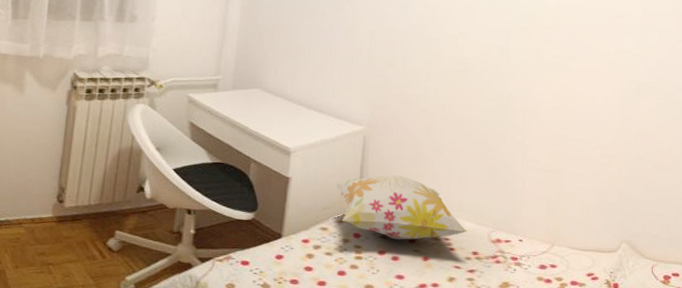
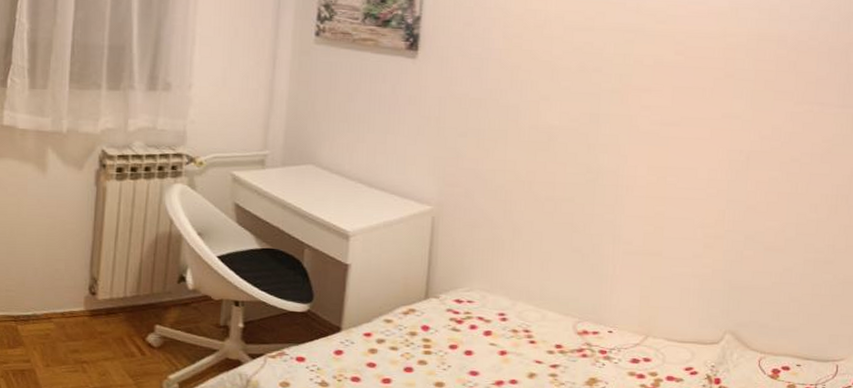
decorative pillow: present [333,175,468,240] -> none [398,260,551,333]

